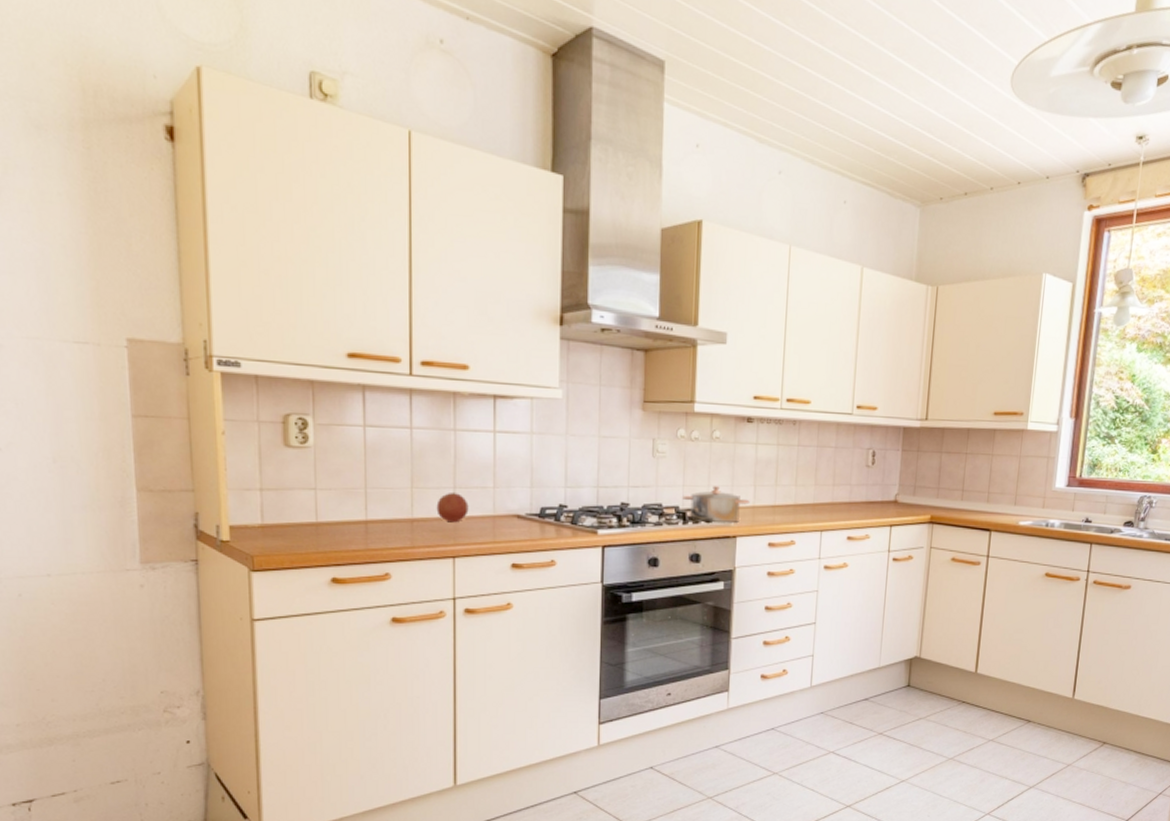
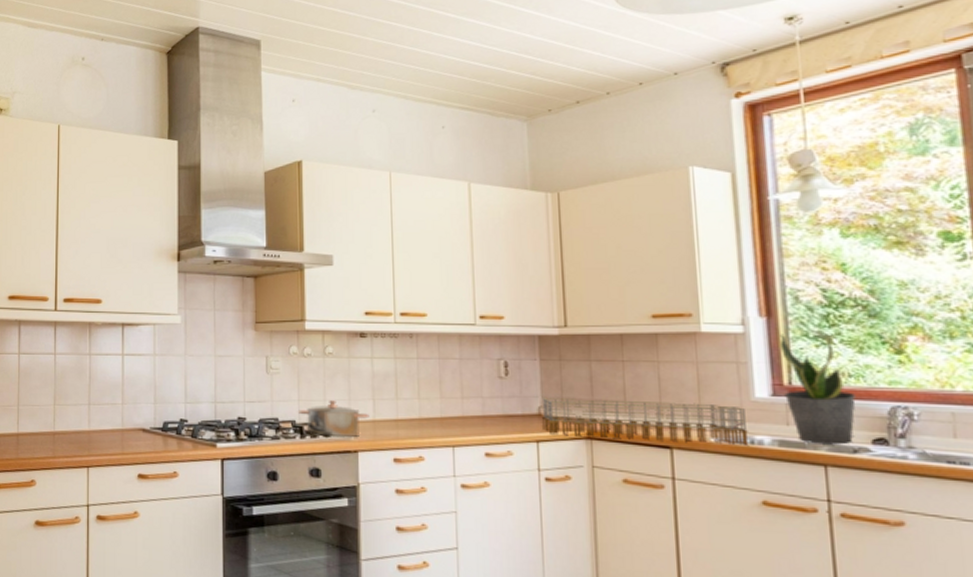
fruit: present [436,491,469,523] -> none [74,408,101,436]
dish rack: none [896,486,1047,528] -> present [541,398,749,445]
potted plant: none [1075,433,1121,527] -> present [779,334,856,445]

